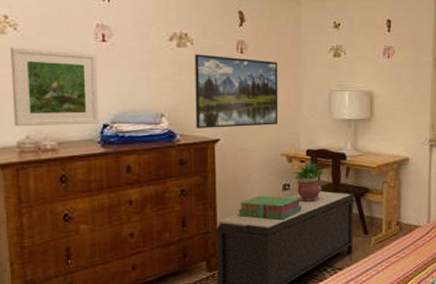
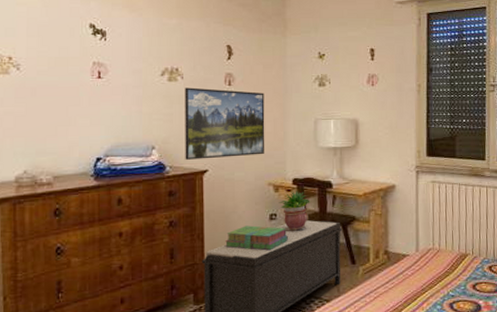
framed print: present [11,47,98,127] -> none [12,86,93,162]

